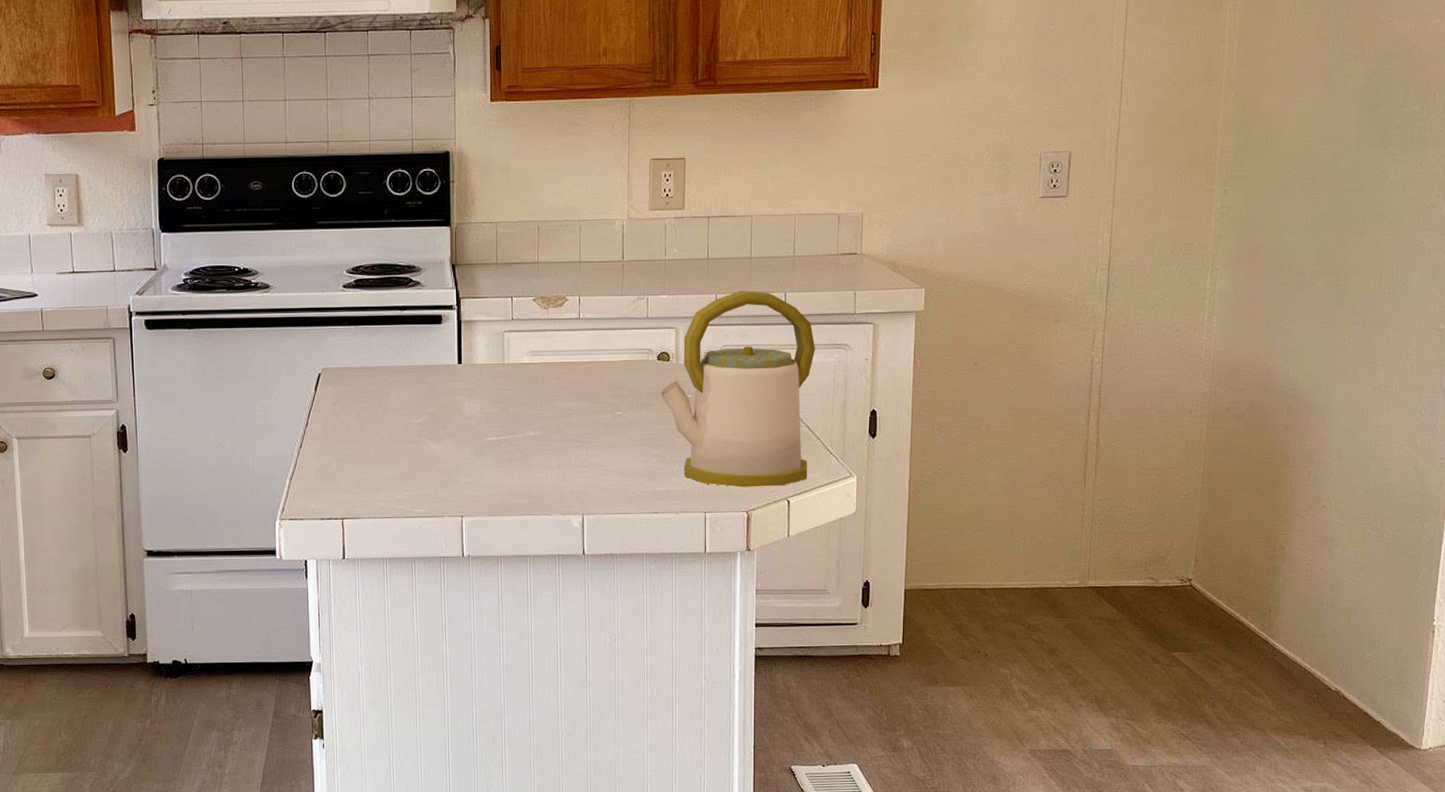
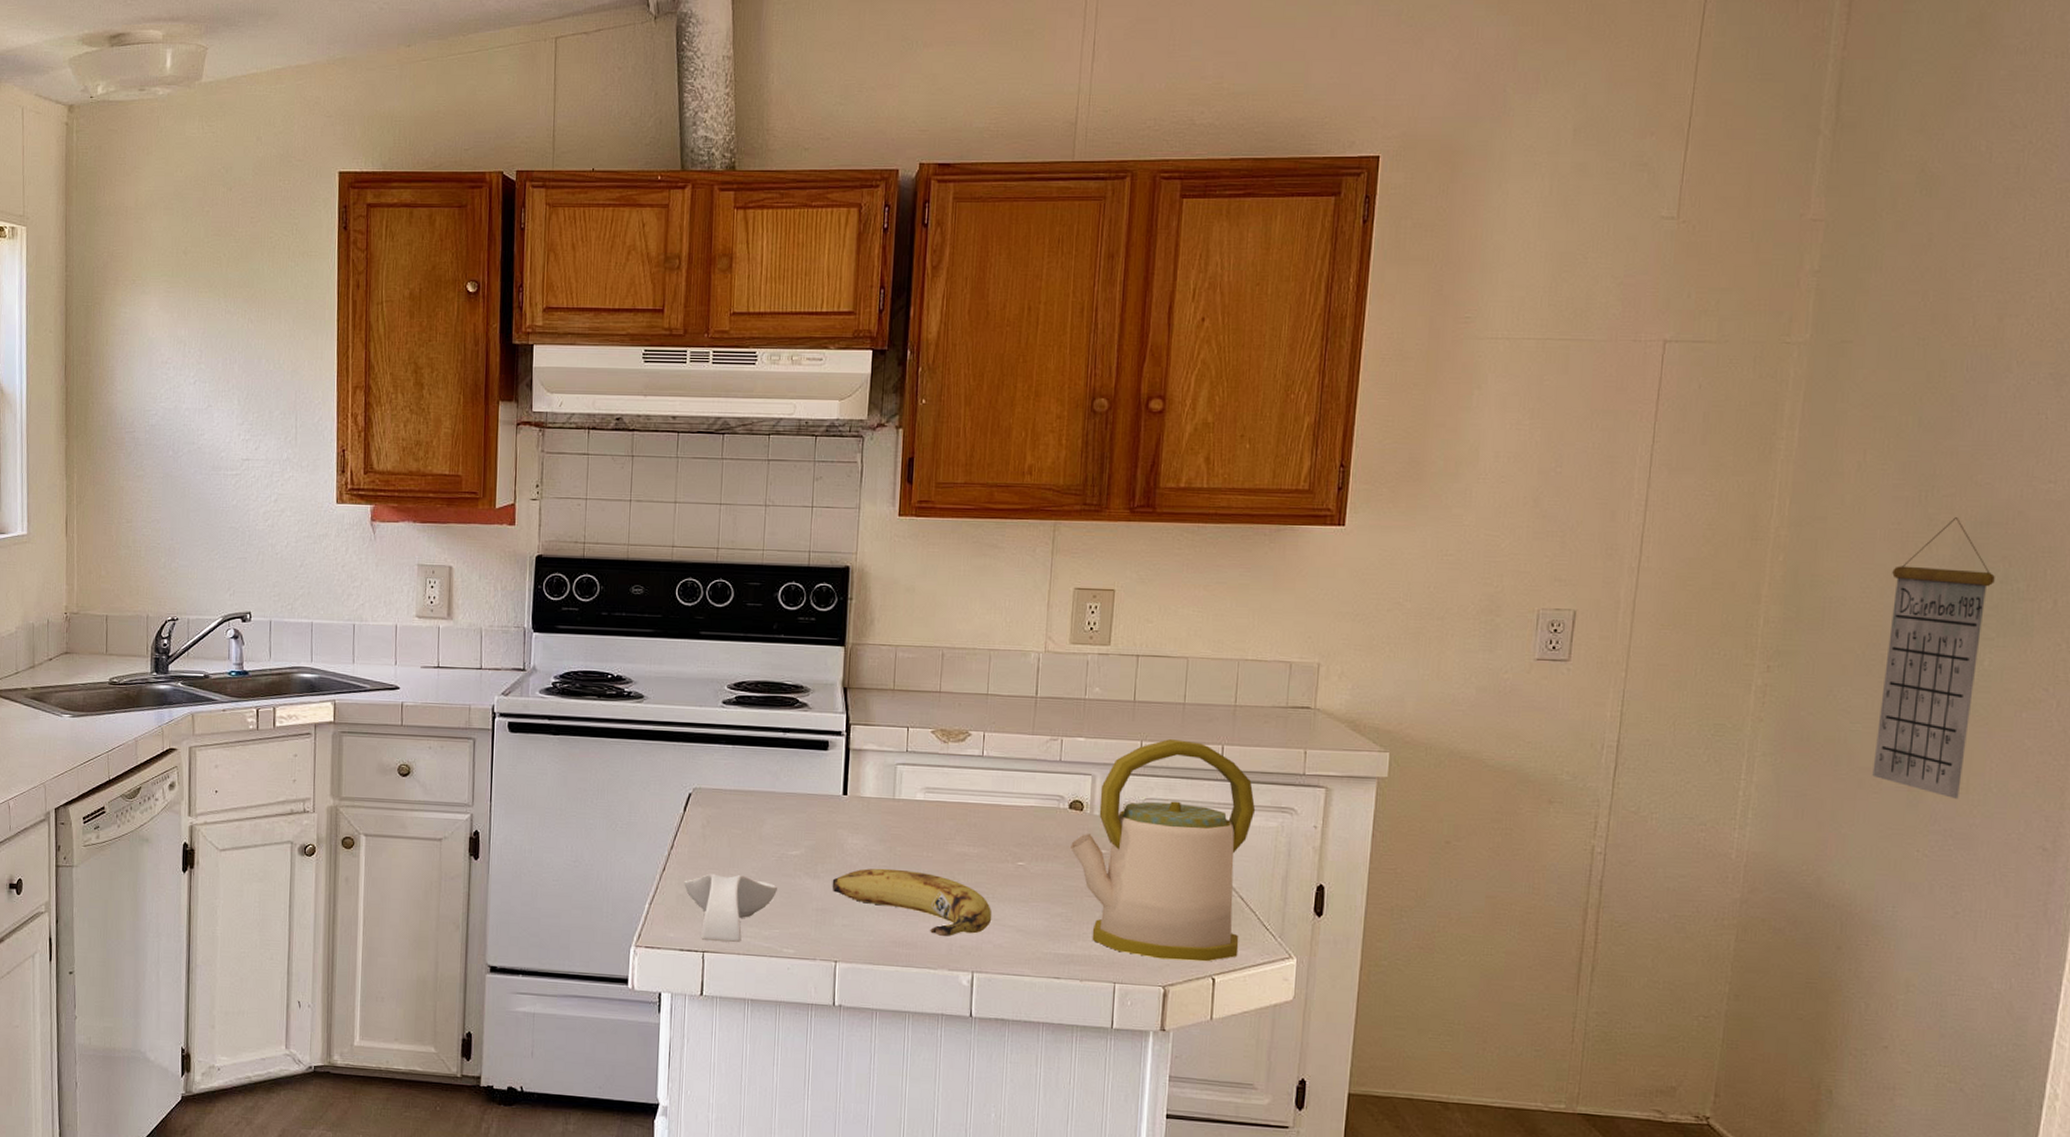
spoon rest: none [320,445,405,509] -> present [684,873,777,943]
fruit: none [454,427,597,486] -> present [832,868,992,937]
calendar: none [1308,52,1397,294] -> present [1872,517,1995,800]

